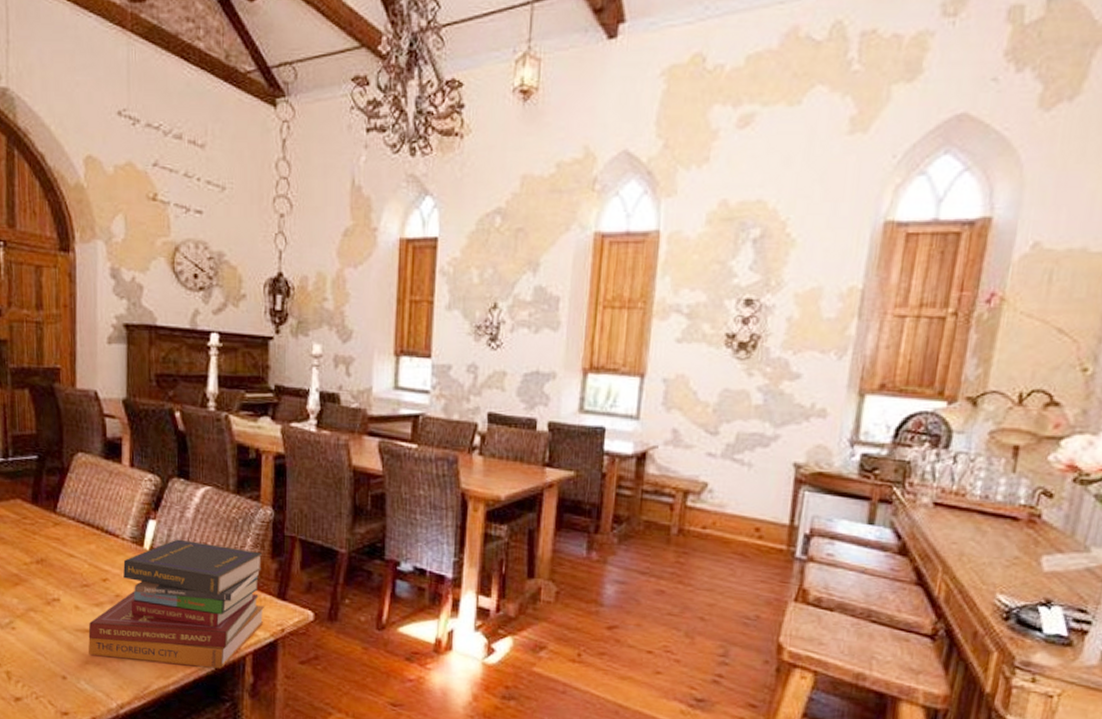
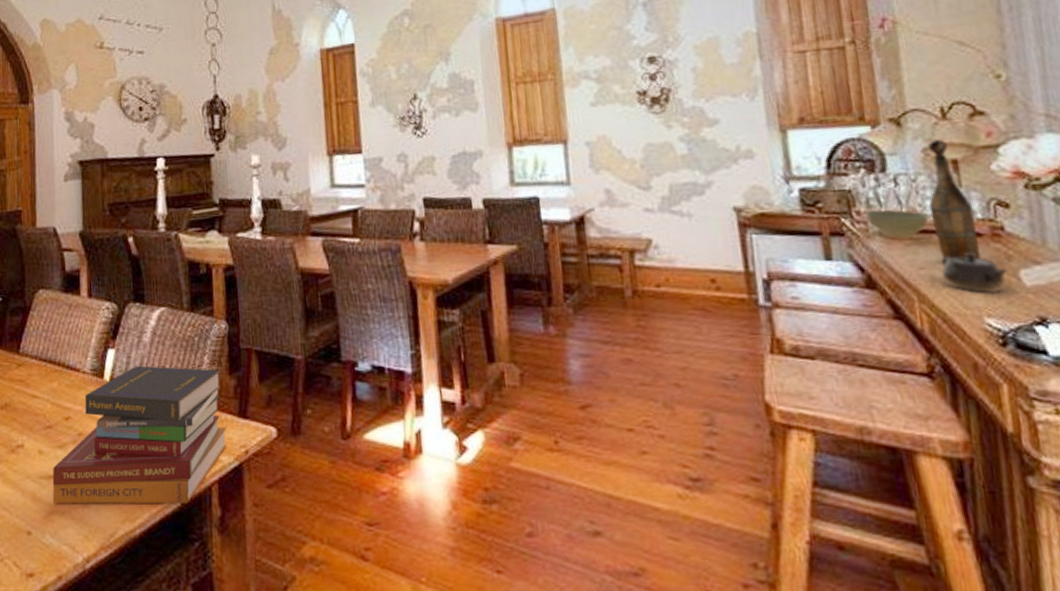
bowl: none [916,483,976,516] -> present [864,209,929,241]
teapot: none [970,534,1031,572] -> present [940,253,1008,293]
decorative bottle: none [976,424,1020,541] -> present [928,139,981,259]

